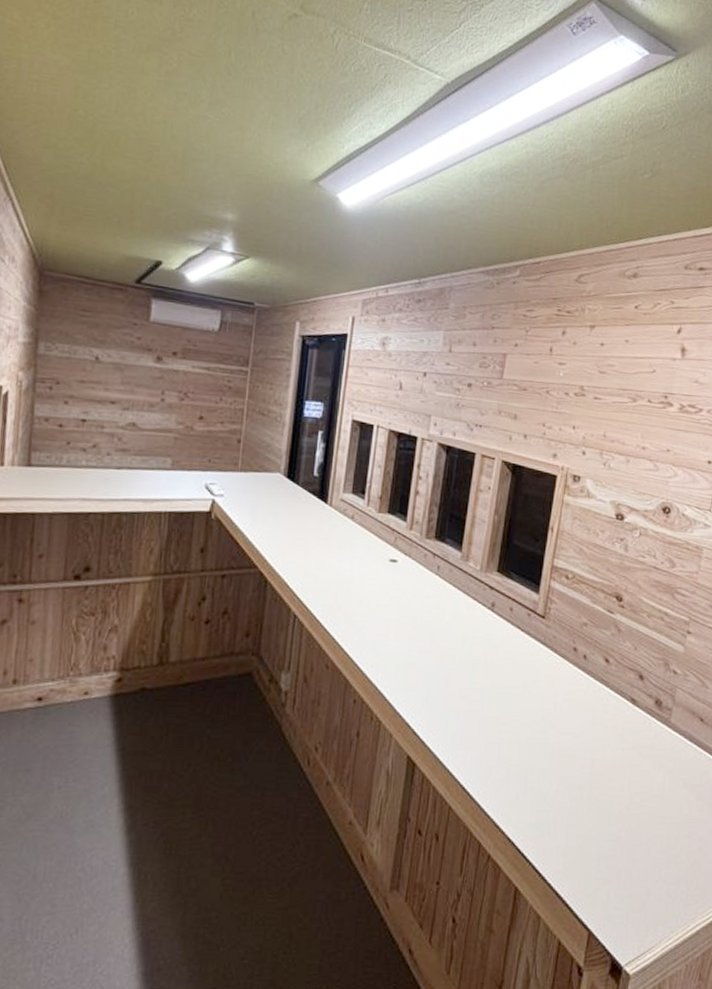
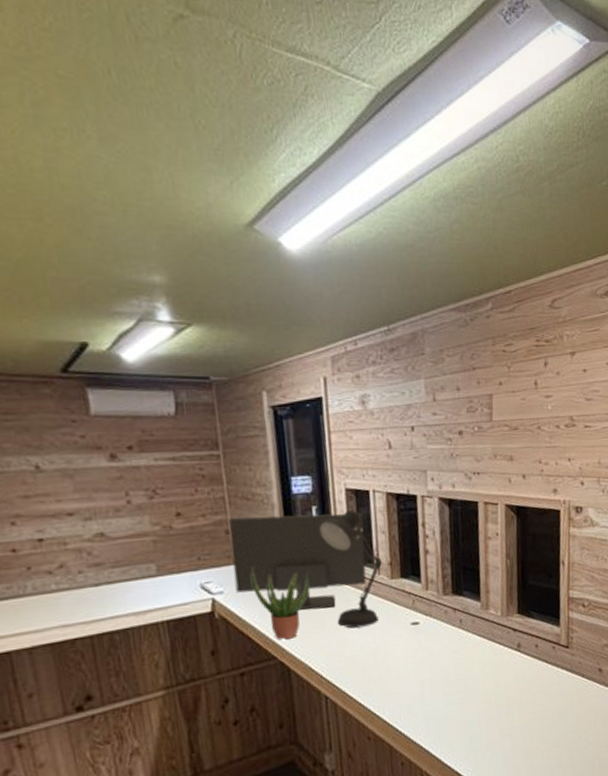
monitor: none [235,428,364,529] -> present [228,512,367,610]
potted plant: none [250,478,303,552] -> present [250,567,310,640]
desk lamp: none [320,439,374,554] -> present [319,509,383,628]

